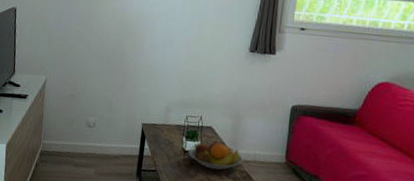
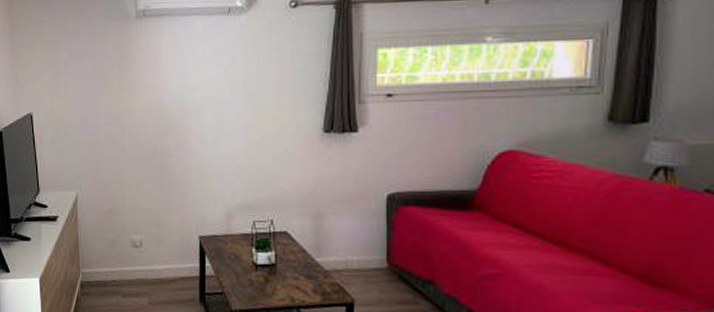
fruit bowl: present [188,140,243,170] -> none [260,248,332,285]

